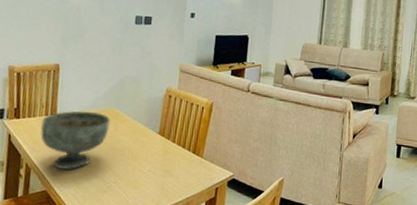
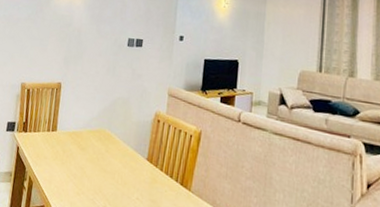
decorative bowl: present [40,111,110,169] -> none [42,128,103,188]

